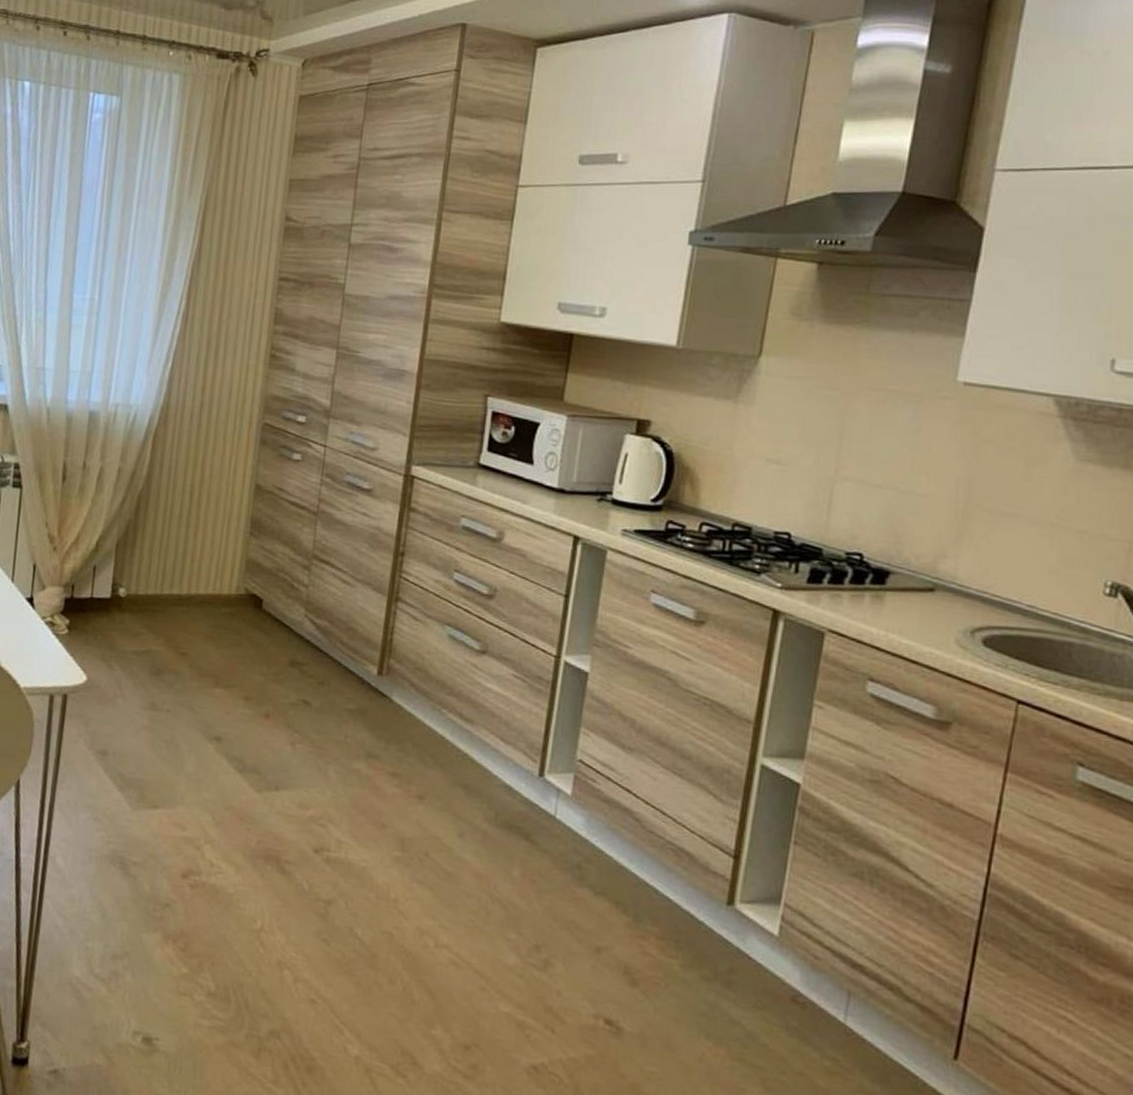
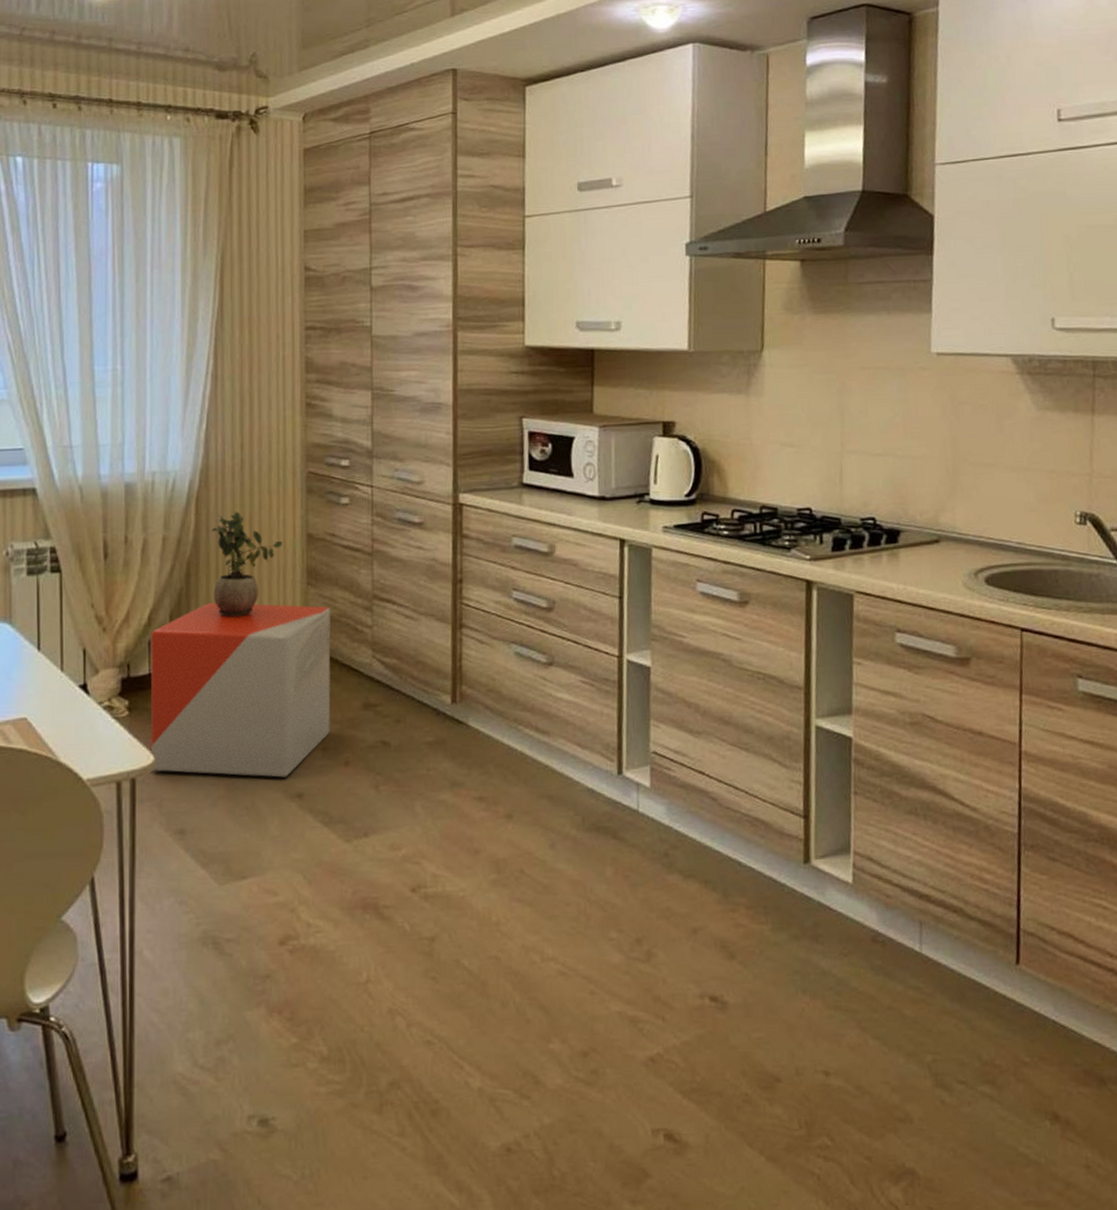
stool: none [83,538,269,719] -> present [151,603,331,778]
potted plant: none [159,452,231,557] -> present [211,511,282,618]

